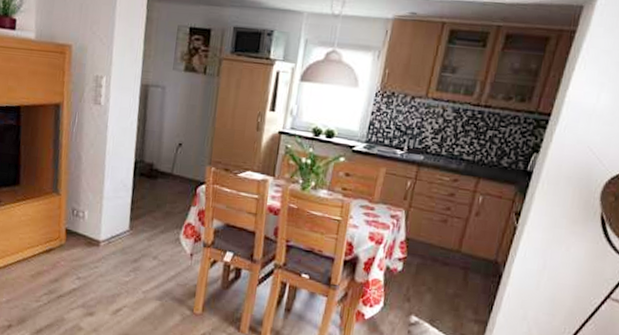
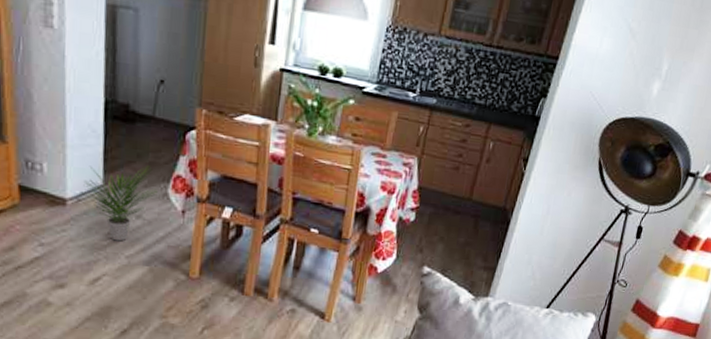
potted plant: none [114,214,171,279] -> present [83,165,158,242]

